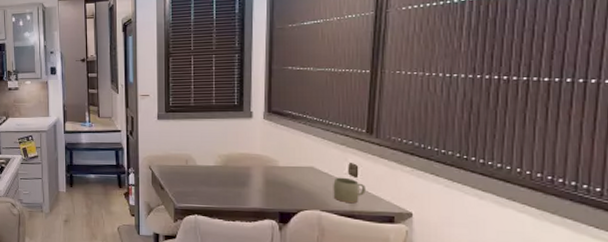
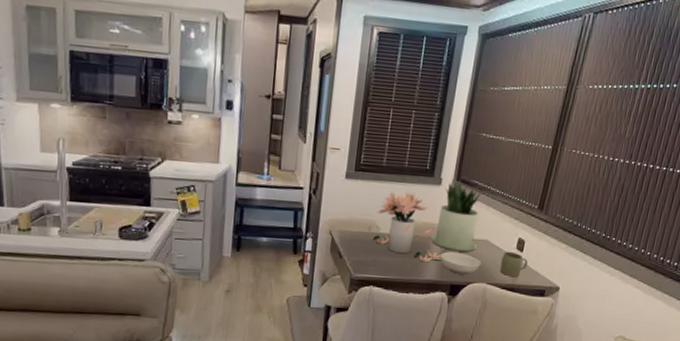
bouquet: none [191,126,265,191] -> present [373,191,442,263]
planter: none [250,112,302,179] -> present [430,180,484,252]
bowl: none [263,180,311,202] -> present [440,251,482,275]

